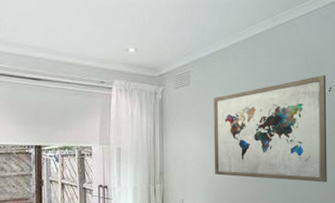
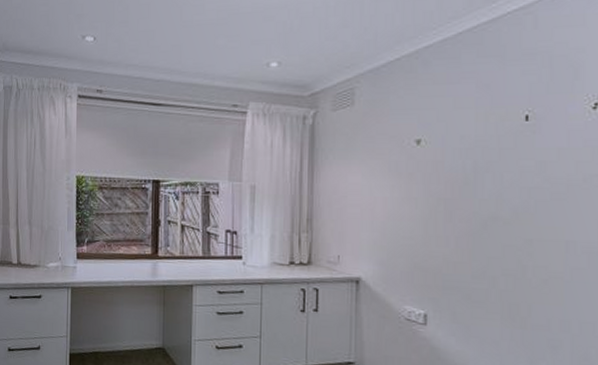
wall art: present [213,74,327,183] -> none [387,84,589,248]

